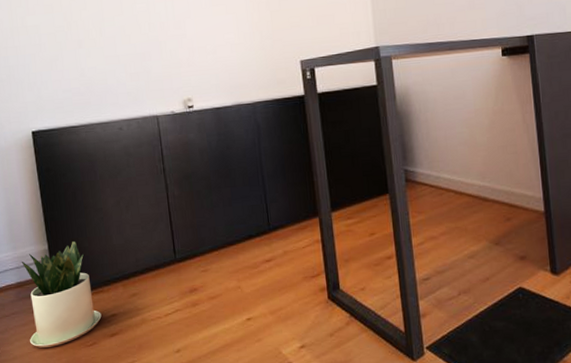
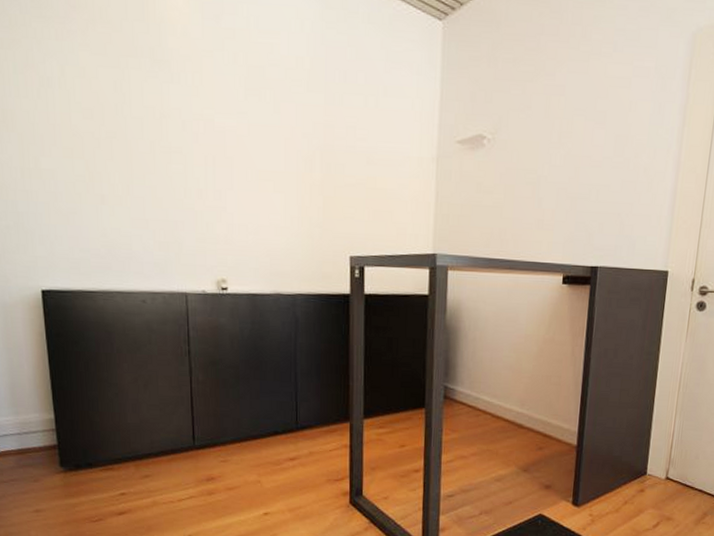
planter: present [21,241,102,348] -> none [23,414,110,518]

